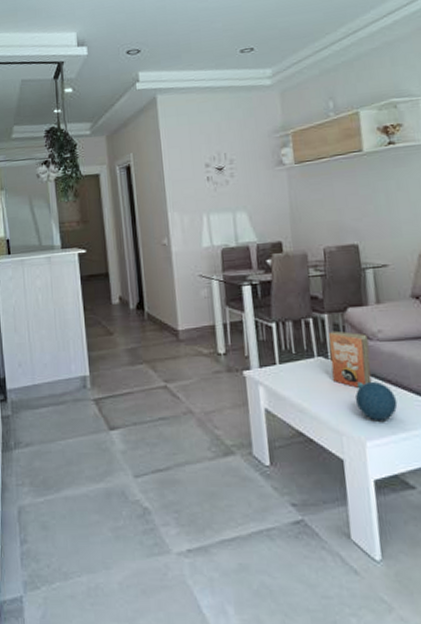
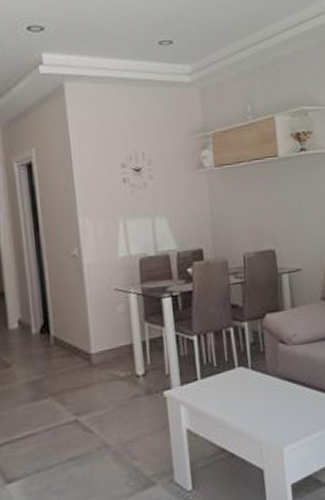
paperback book: present [328,330,372,388] -> none [248,338,288,395]
decorative orb: present [354,381,398,422] -> none [273,385,311,425]

